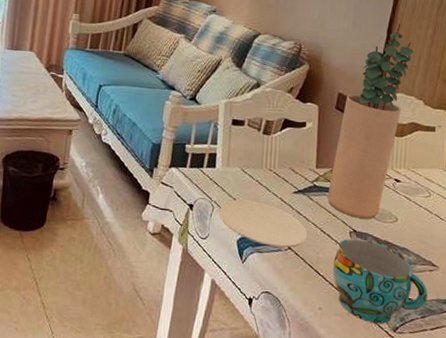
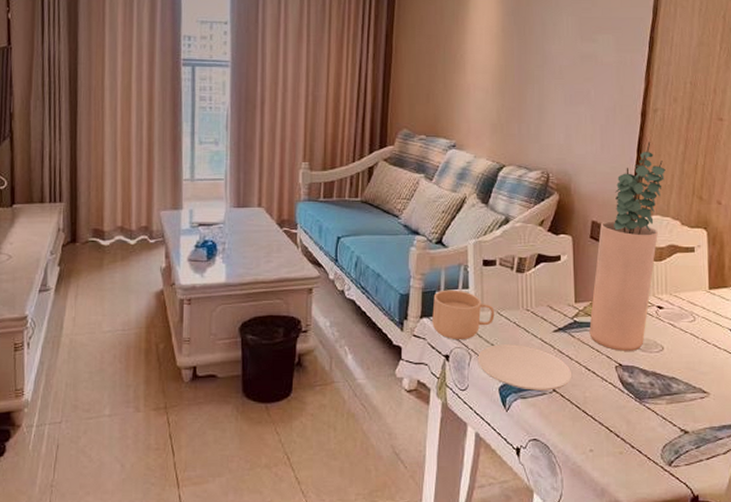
cup: none [180,143,240,192] -> present [432,289,495,340]
cup: present [332,238,428,324] -> none [600,372,701,460]

